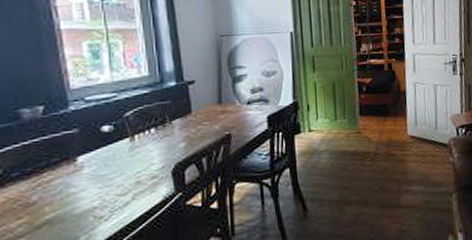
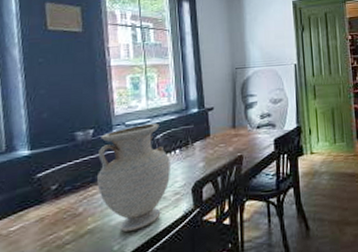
vase: none [52,99,145,221] -> present [97,124,170,232]

